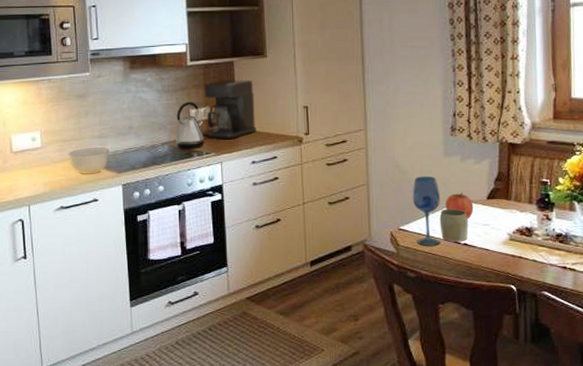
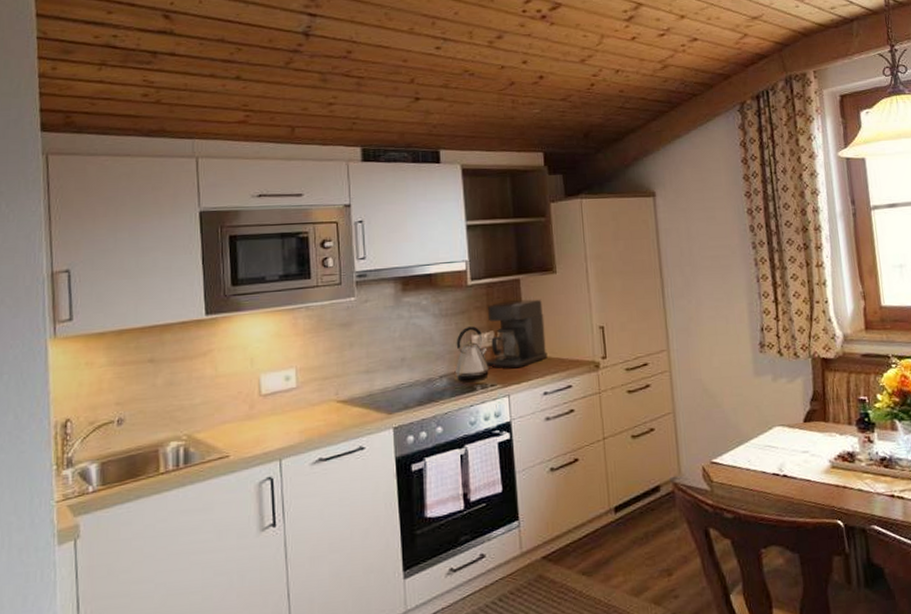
bowl: present [68,148,110,175] -> none [329,384,379,418]
wineglass: present [412,176,440,247] -> none [723,399,758,481]
mug: present [439,208,469,242] -> none [754,435,787,474]
fruit: present [445,192,474,220] -> none [759,416,791,447]

